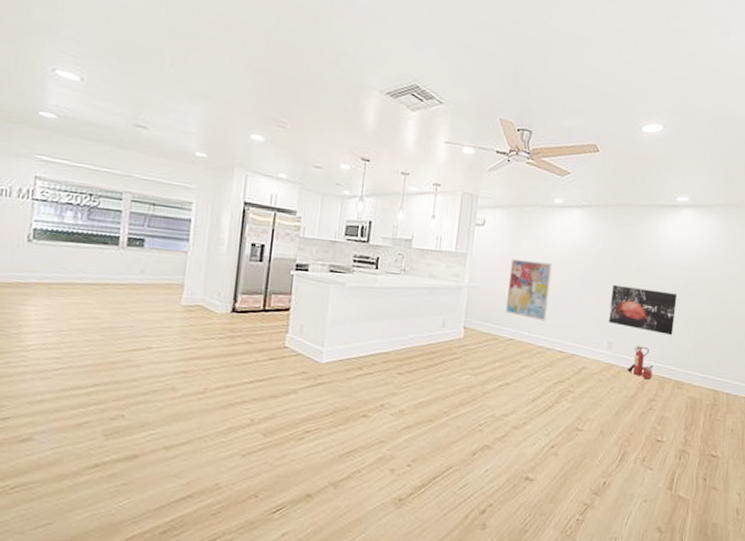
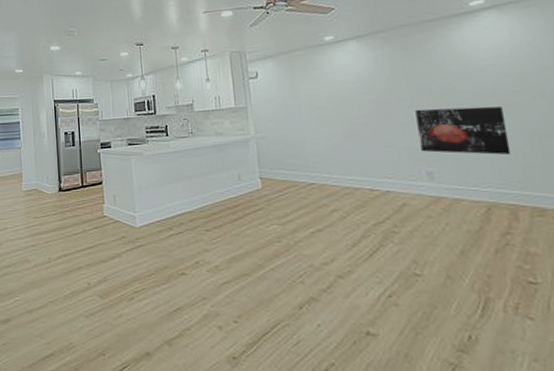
wall art: present [505,259,553,322] -> none [292,100,346,161]
fire extinguisher: present [627,345,654,380] -> none [460,172,498,210]

